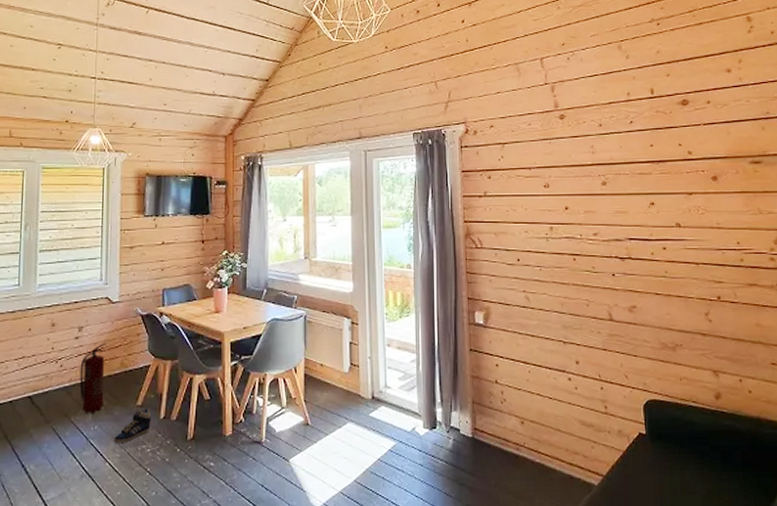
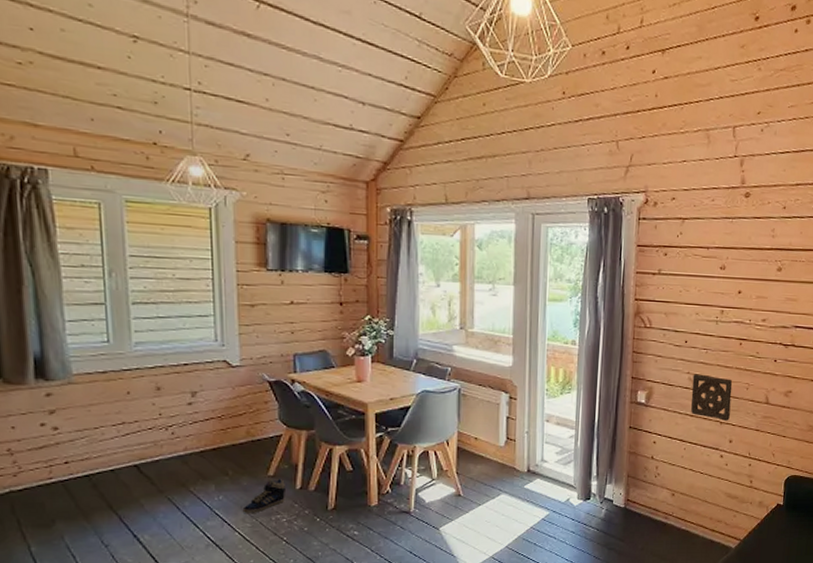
fire extinguisher: present [79,342,107,414] -> none [196,409,229,483]
wall ornament: none [529,292,574,340] -> present [690,374,733,421]

